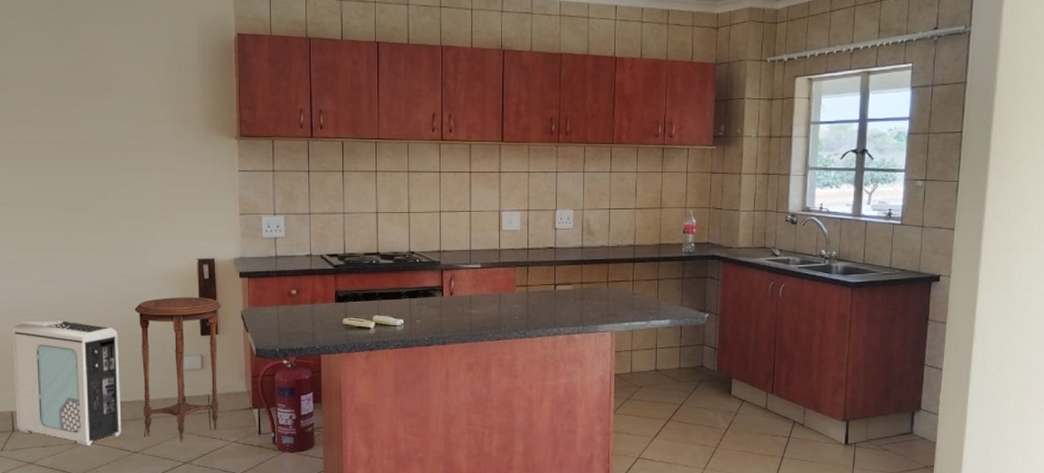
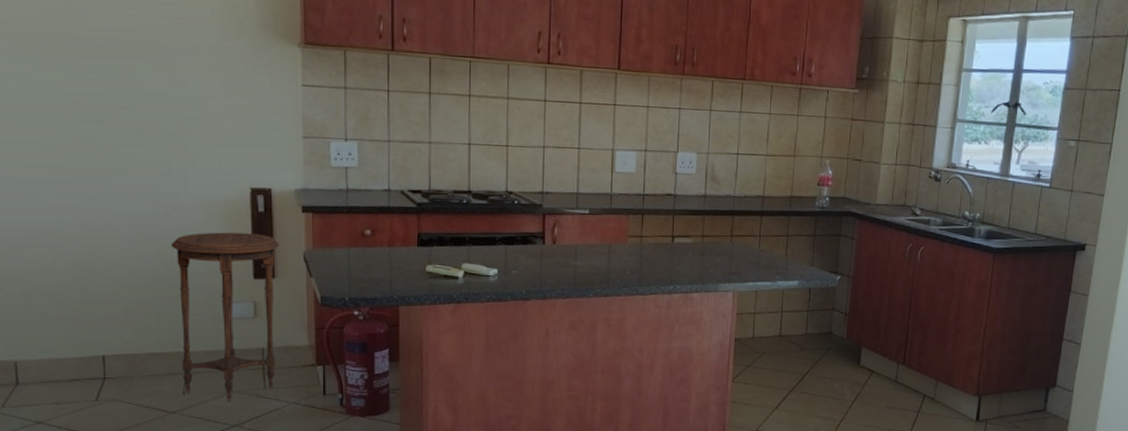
air purifier: present [11,319,122,447] -> none [13,251,155,405]

